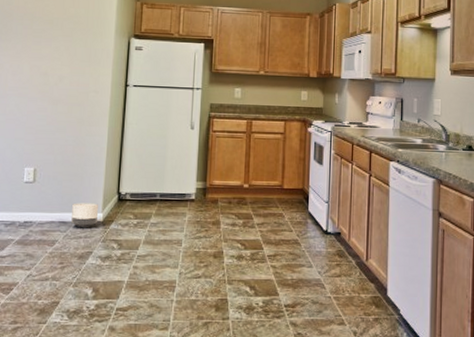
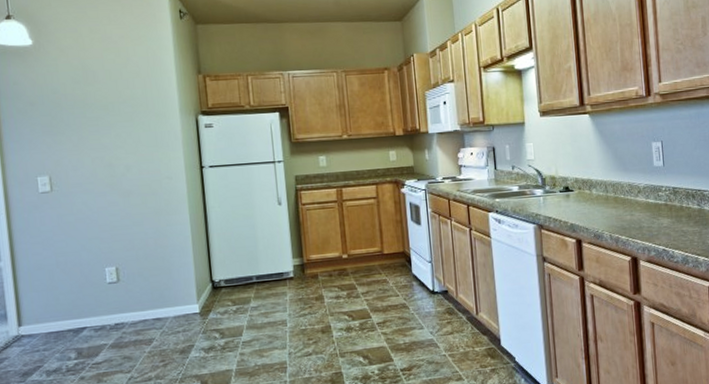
planter: present [71,203,99,228] -> none [164,295,195,323]

